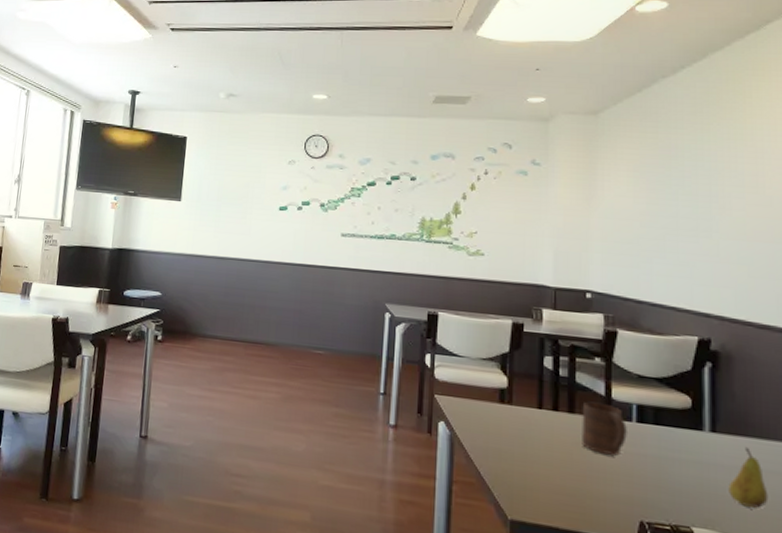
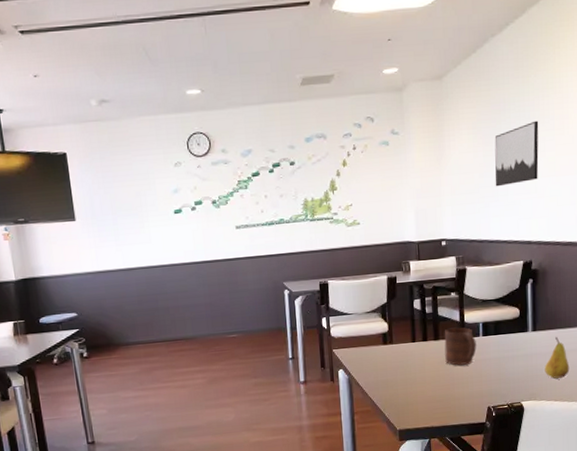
wall art: none [661,173,723,242] -> present [494,120,539,187]

